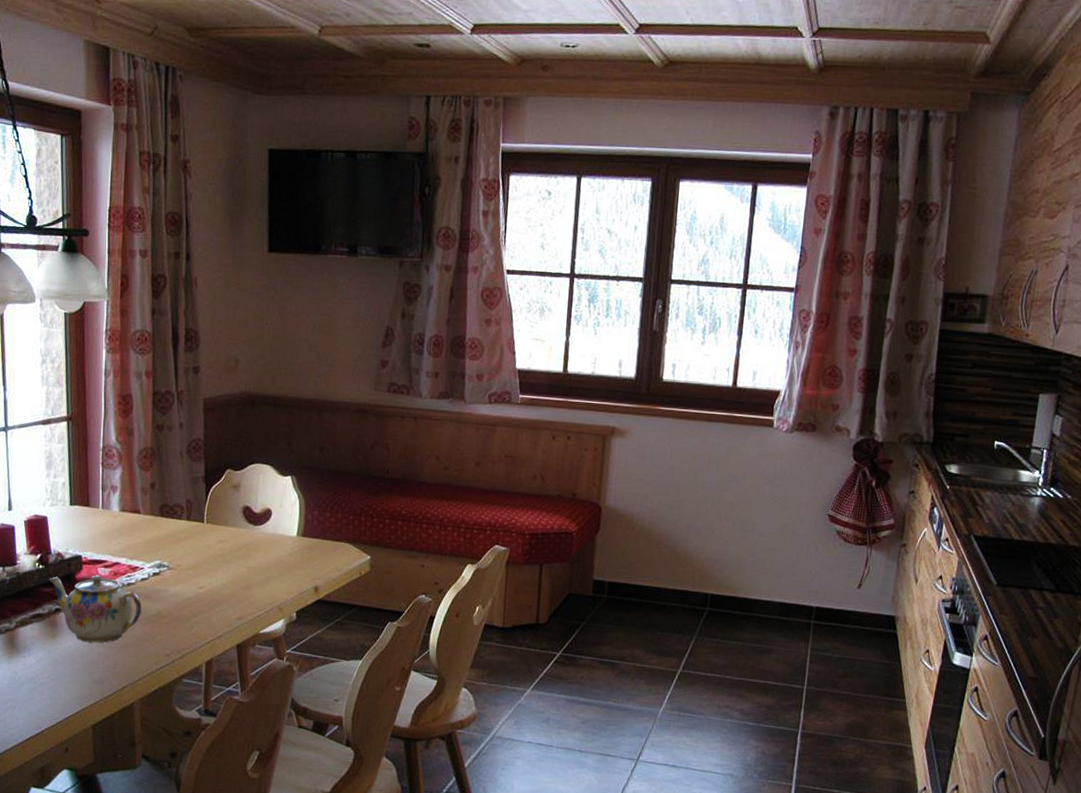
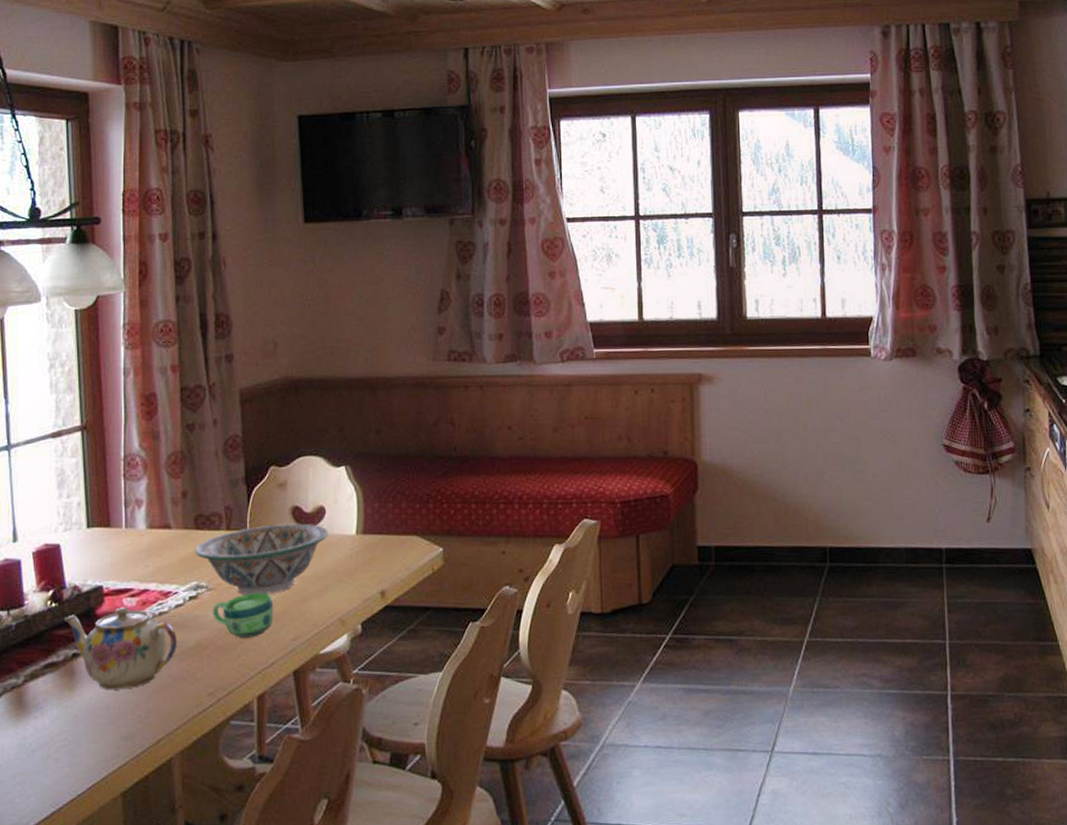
decorative bowl: none [159,519,273,579] -> present [195,523,328,595]
cup: none [171,576,223,613] -> present [212,593,274,638]

